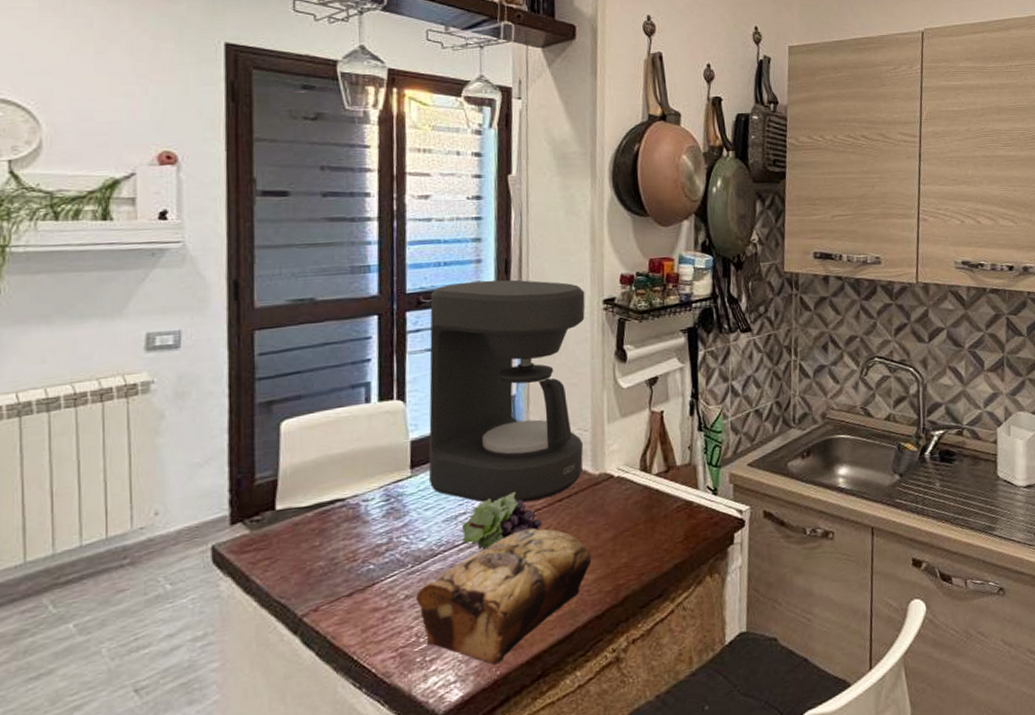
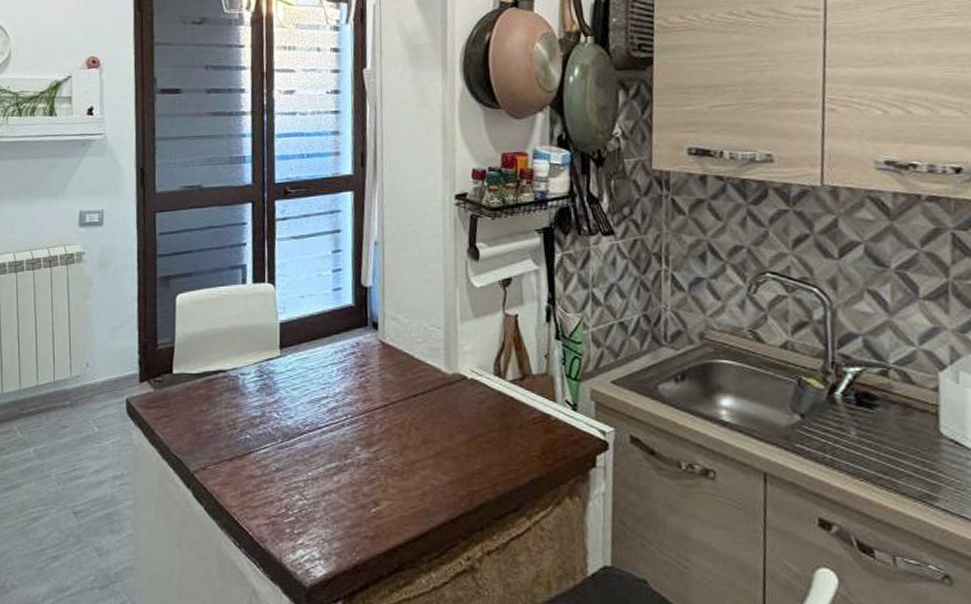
bread loaf: present [416,528,592,664] -> none [285,421,446,549]
coffee maker: present [428,279,585,503] -> none [295,172,437,394]
fruit: present [462,492,542,551] -> none [325,383,398,437]

